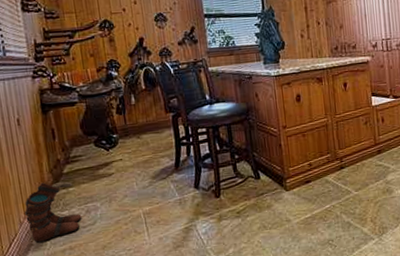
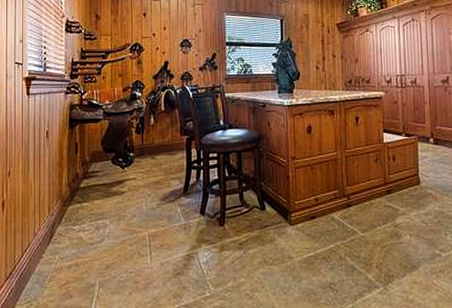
boots: present [25,181,82,244] -> none [40,195,91,257]

